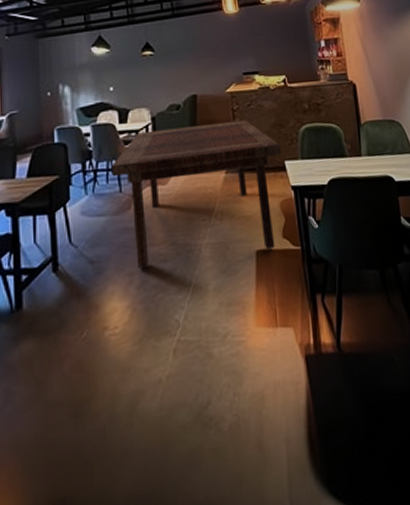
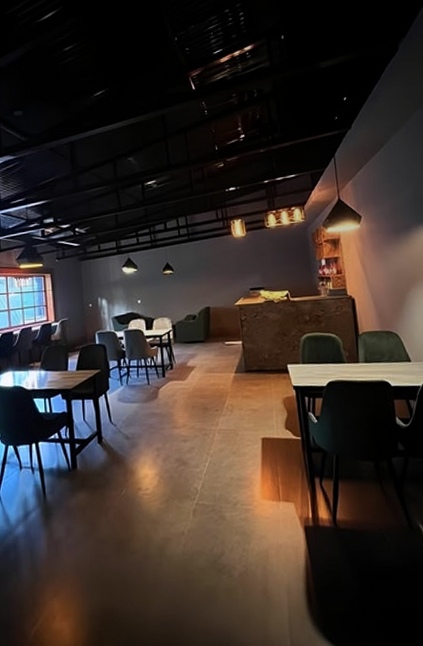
dining table: present [111,120,281,268] -> none [140,329,284,445]

